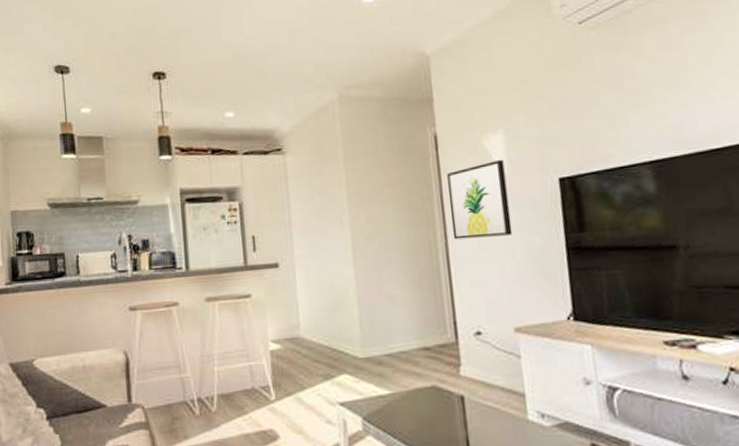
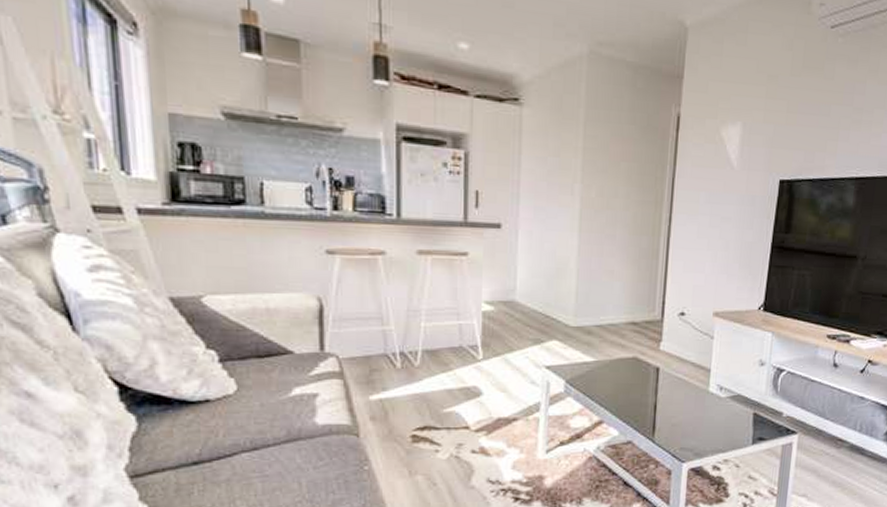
wall art: present [447,159,513,240] -> none [677,152,736,227]

